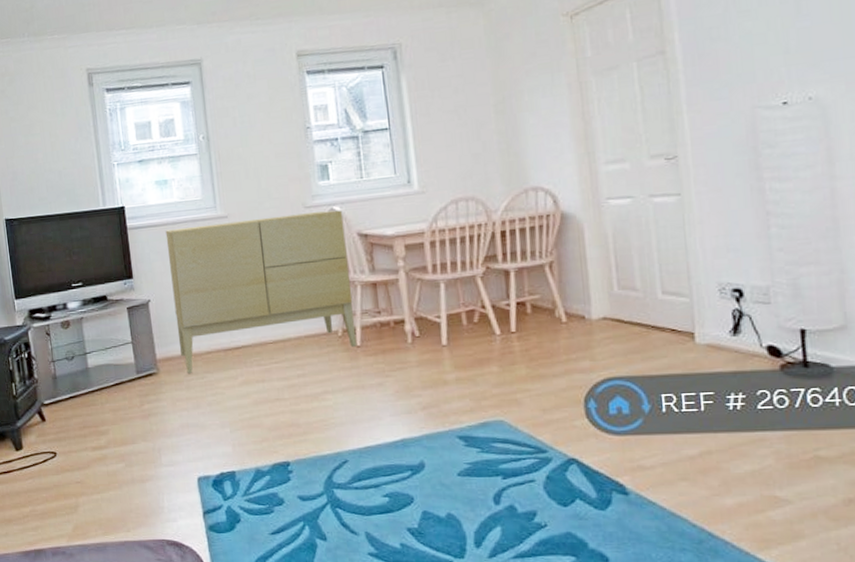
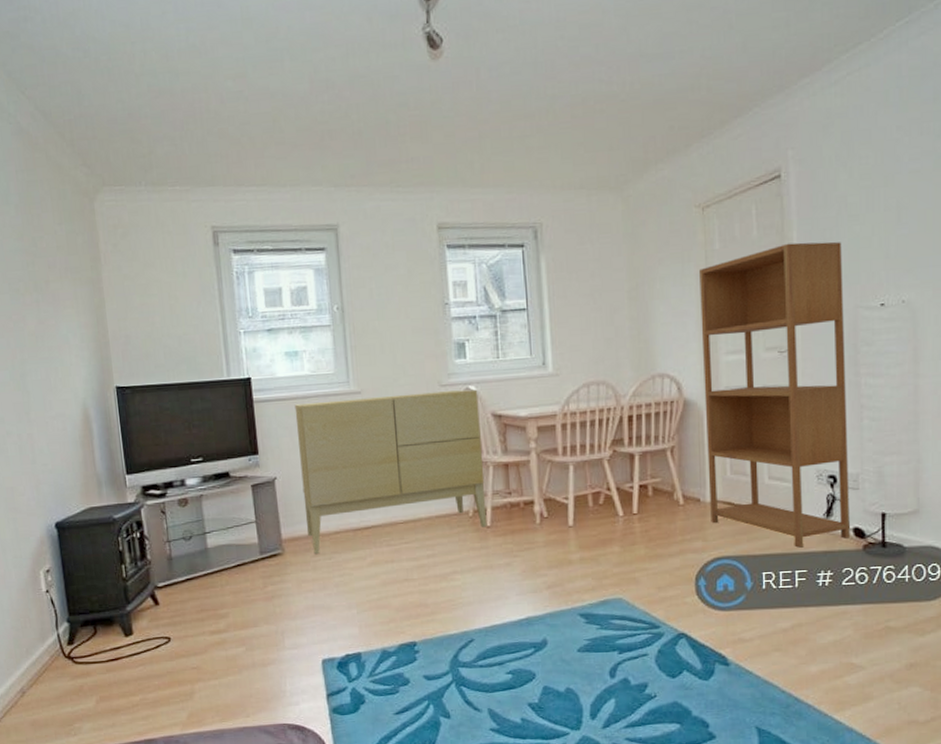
bookcase: none [571,40,763,368] -> present [699,241,850,548]

